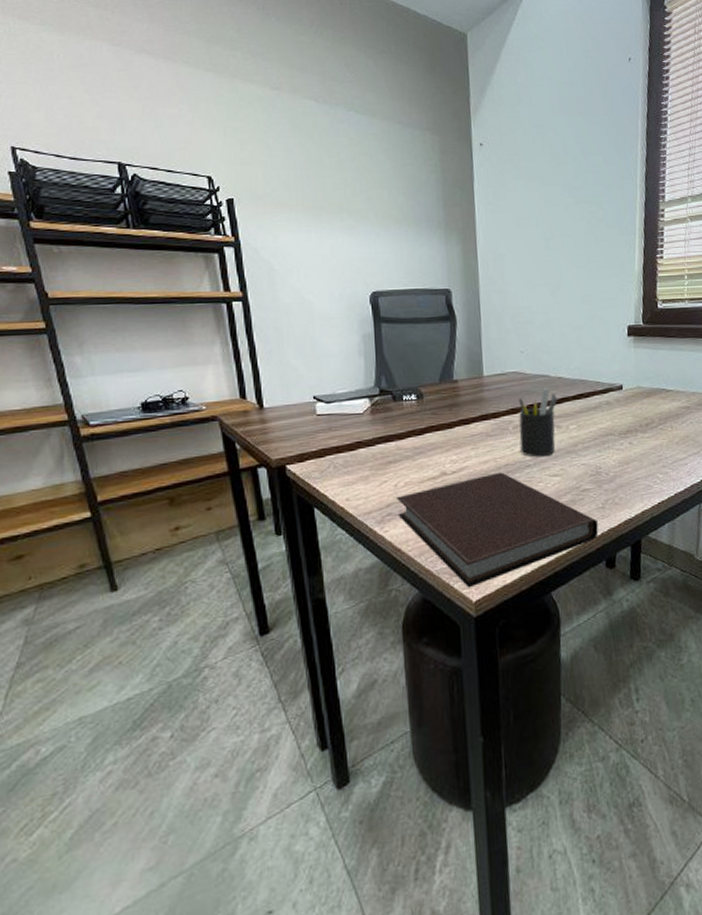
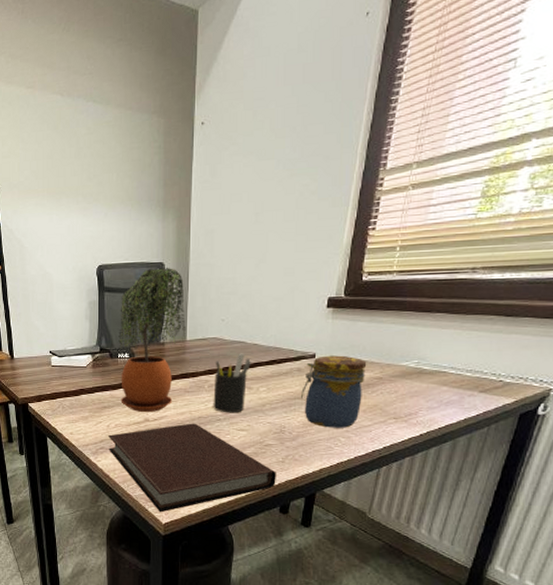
potted plant: none [402,294,482,465] -> present [118,267,186,413]
jar: none [613,385,674,465] -> present [301,355,367,428]

